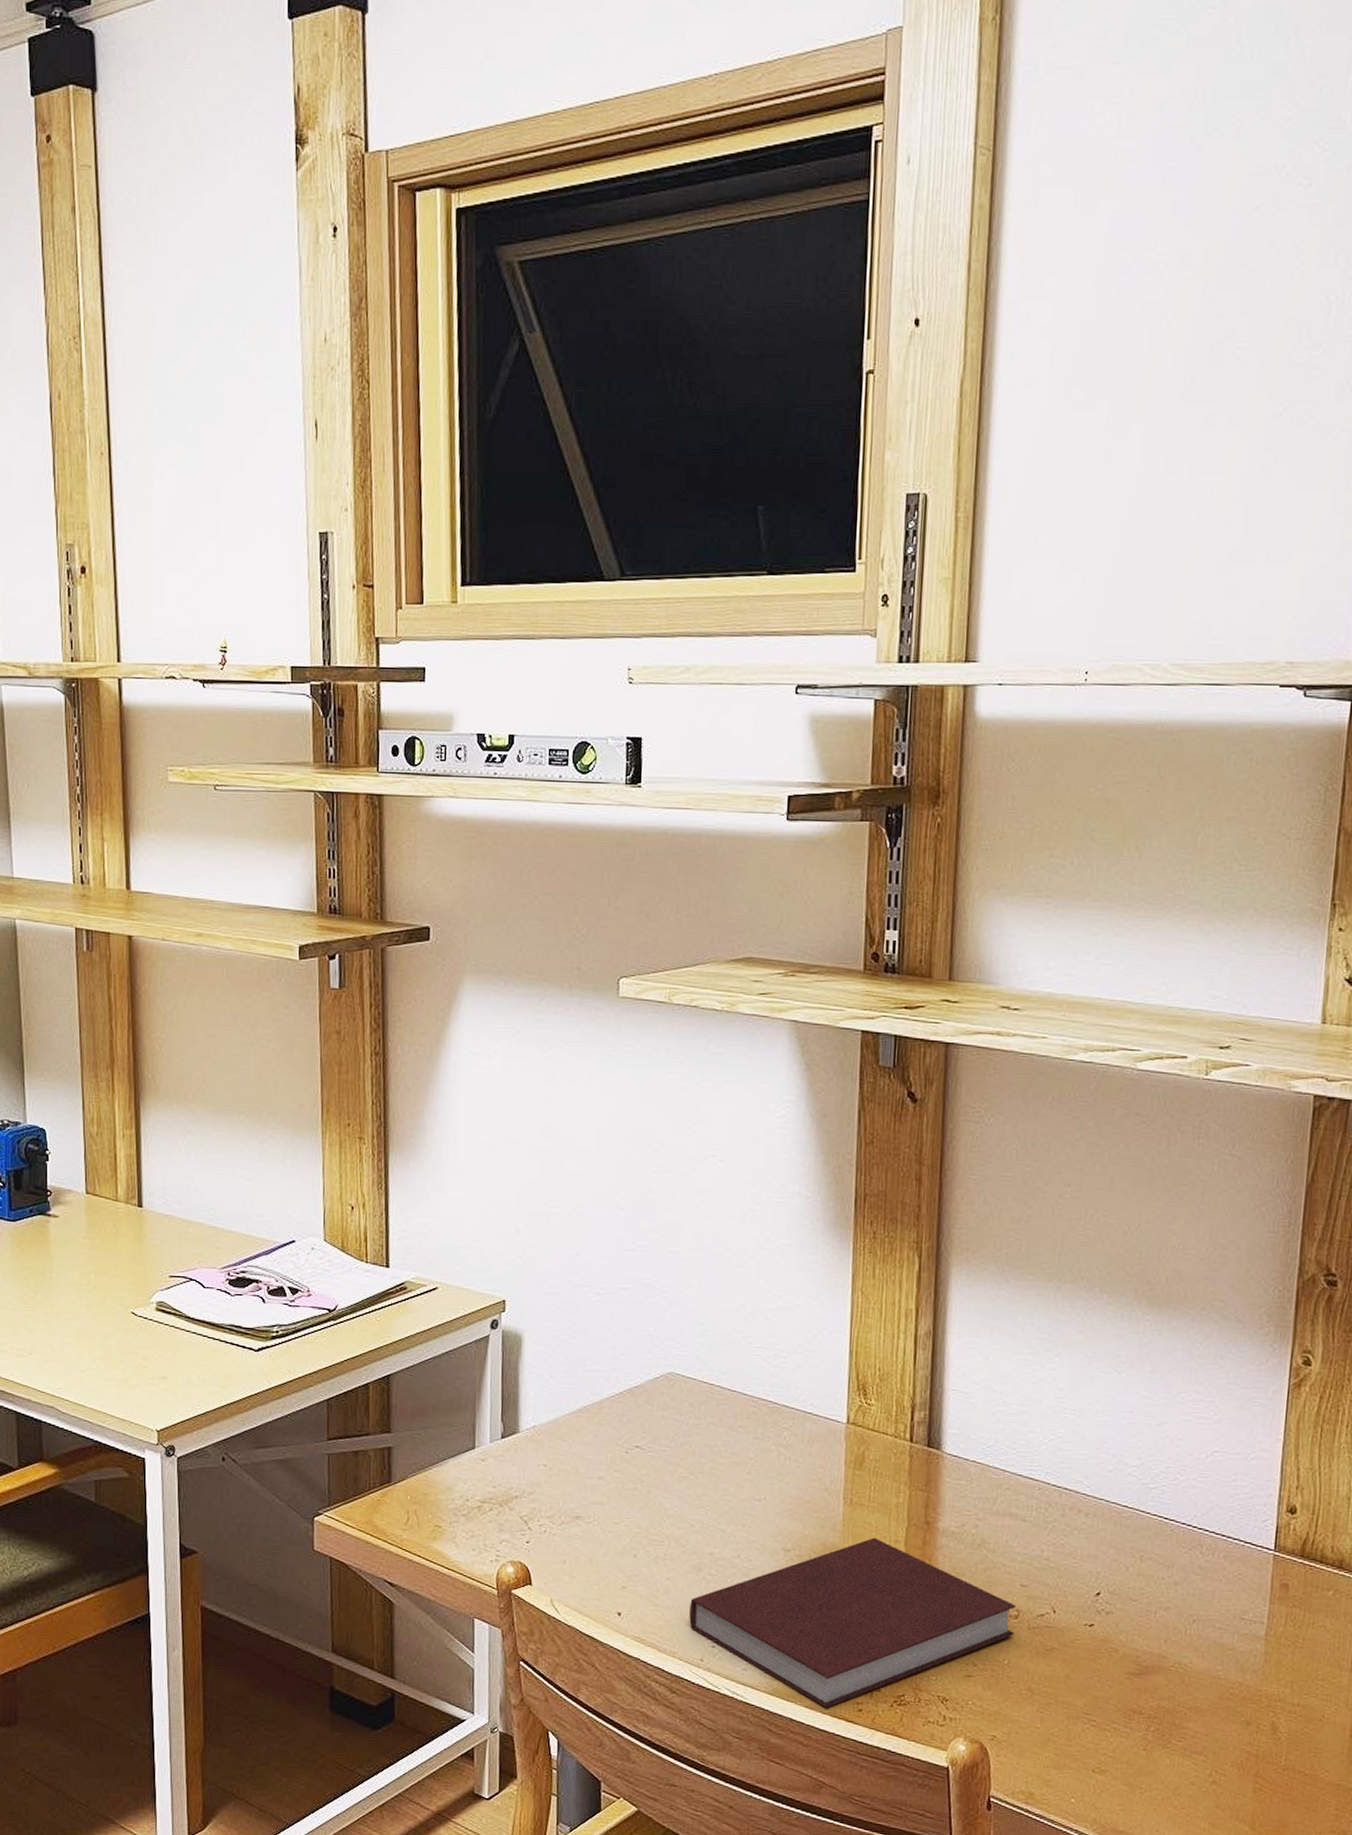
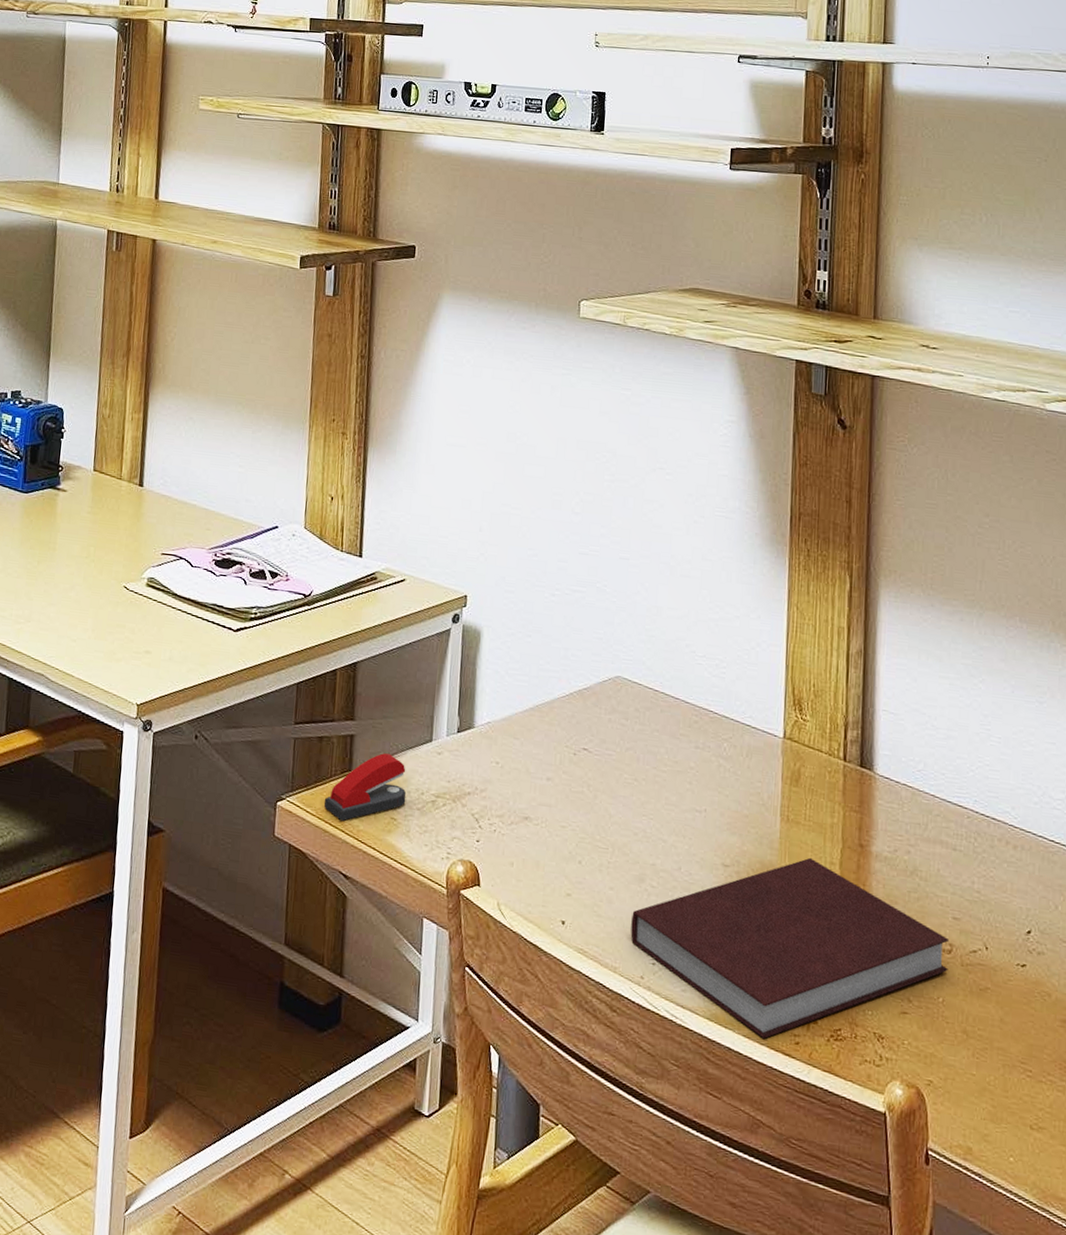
stapler: none [363,1463,451,1532] -> present [323,753,407,822]

